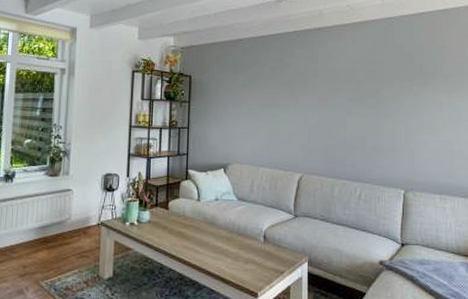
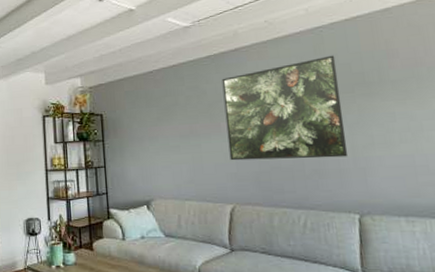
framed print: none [303,45,402,138] -> present [221,55,348,161]

